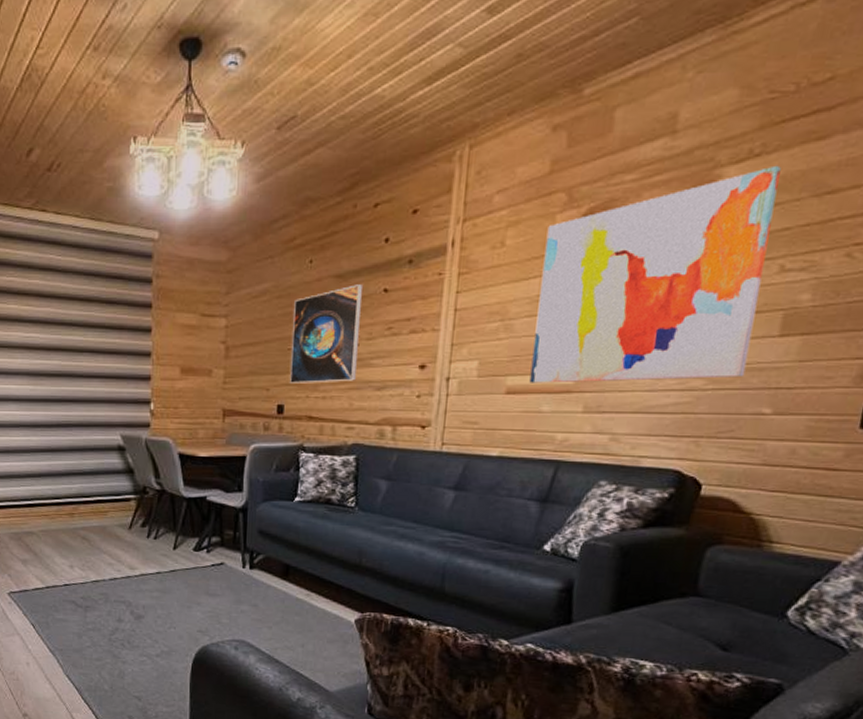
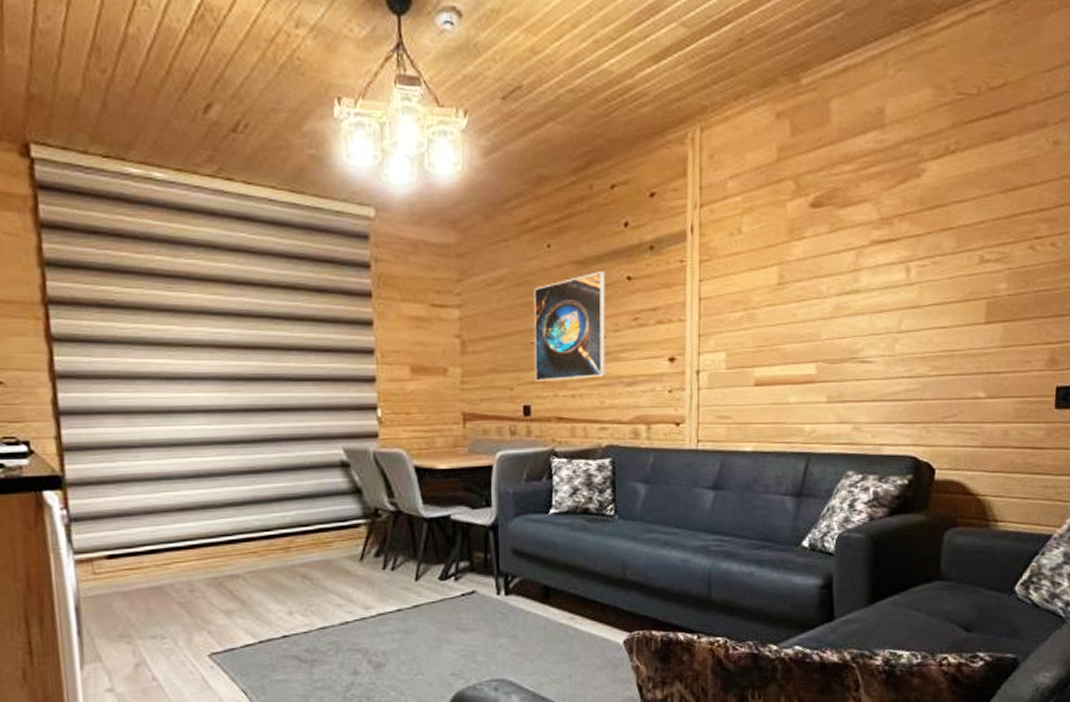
wall art: present [529,165,781,383] -> none [775,162,972,374]

